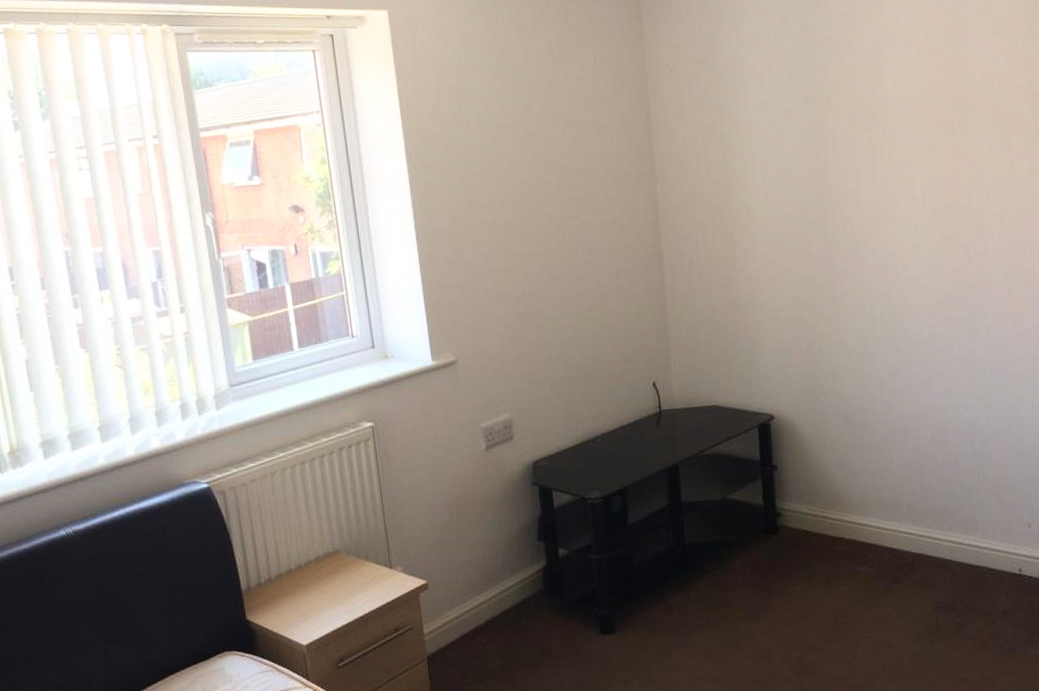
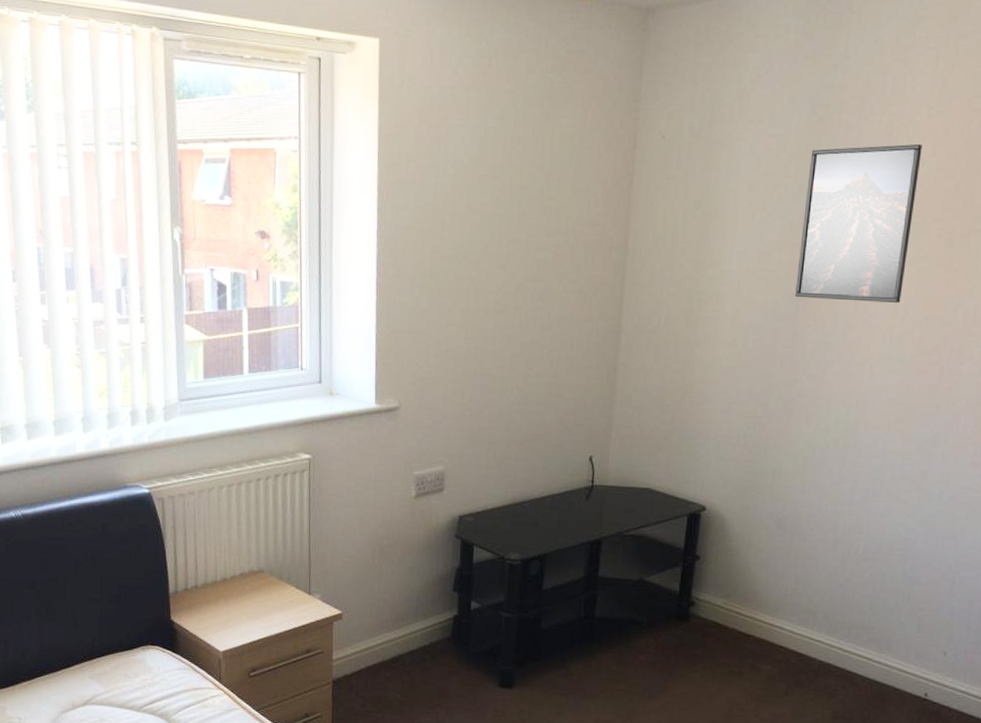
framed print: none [809,48,918,202] -> present [795,144,922,303]

